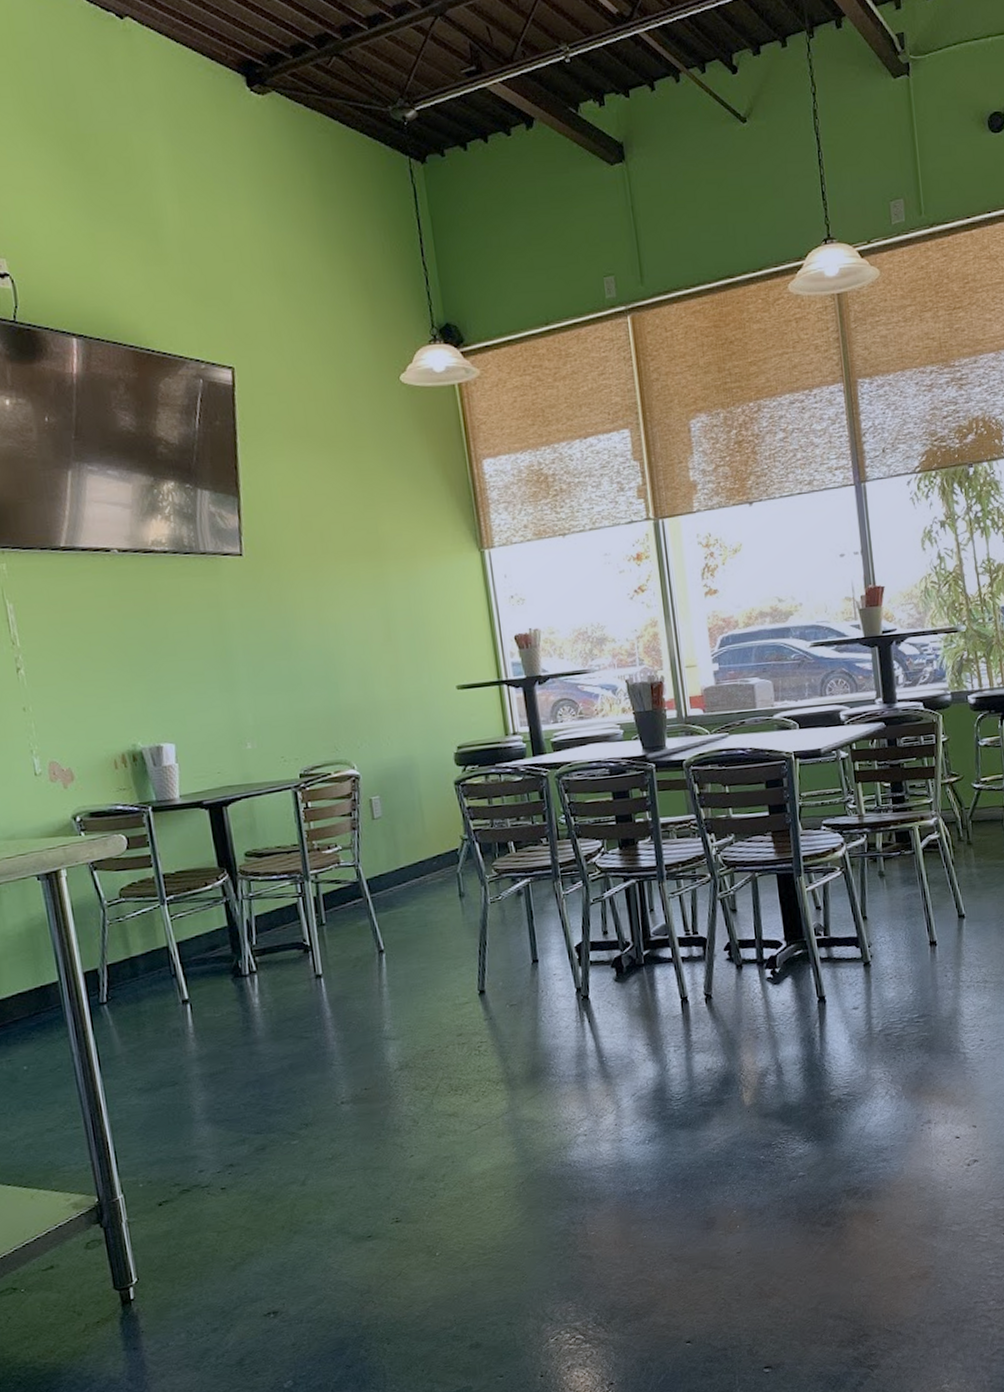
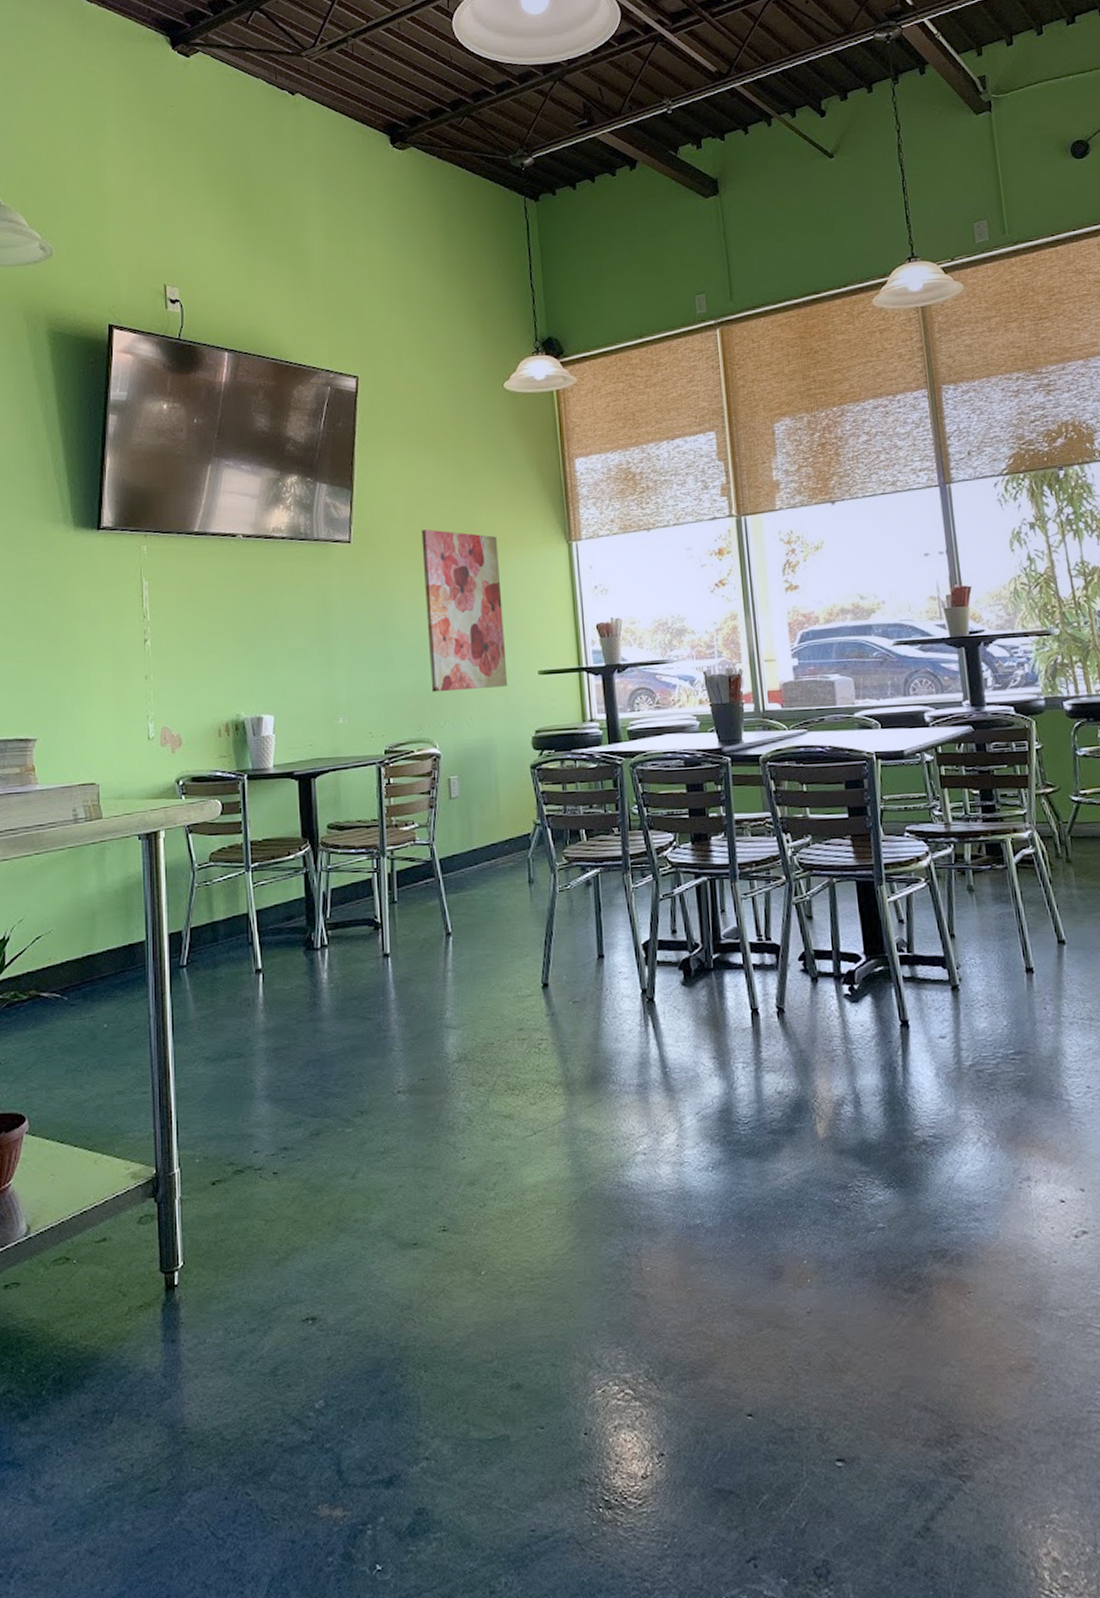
wall art: none [320,539,426,712] -> present [421,529,508,692]

